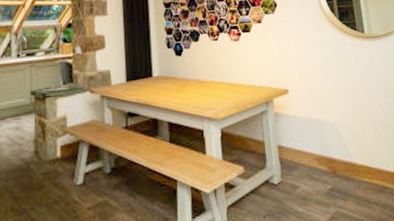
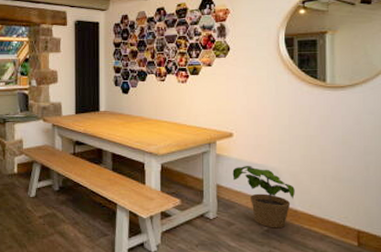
potted plant: none [291,121,352,186] -> present [232,165,295,229]

